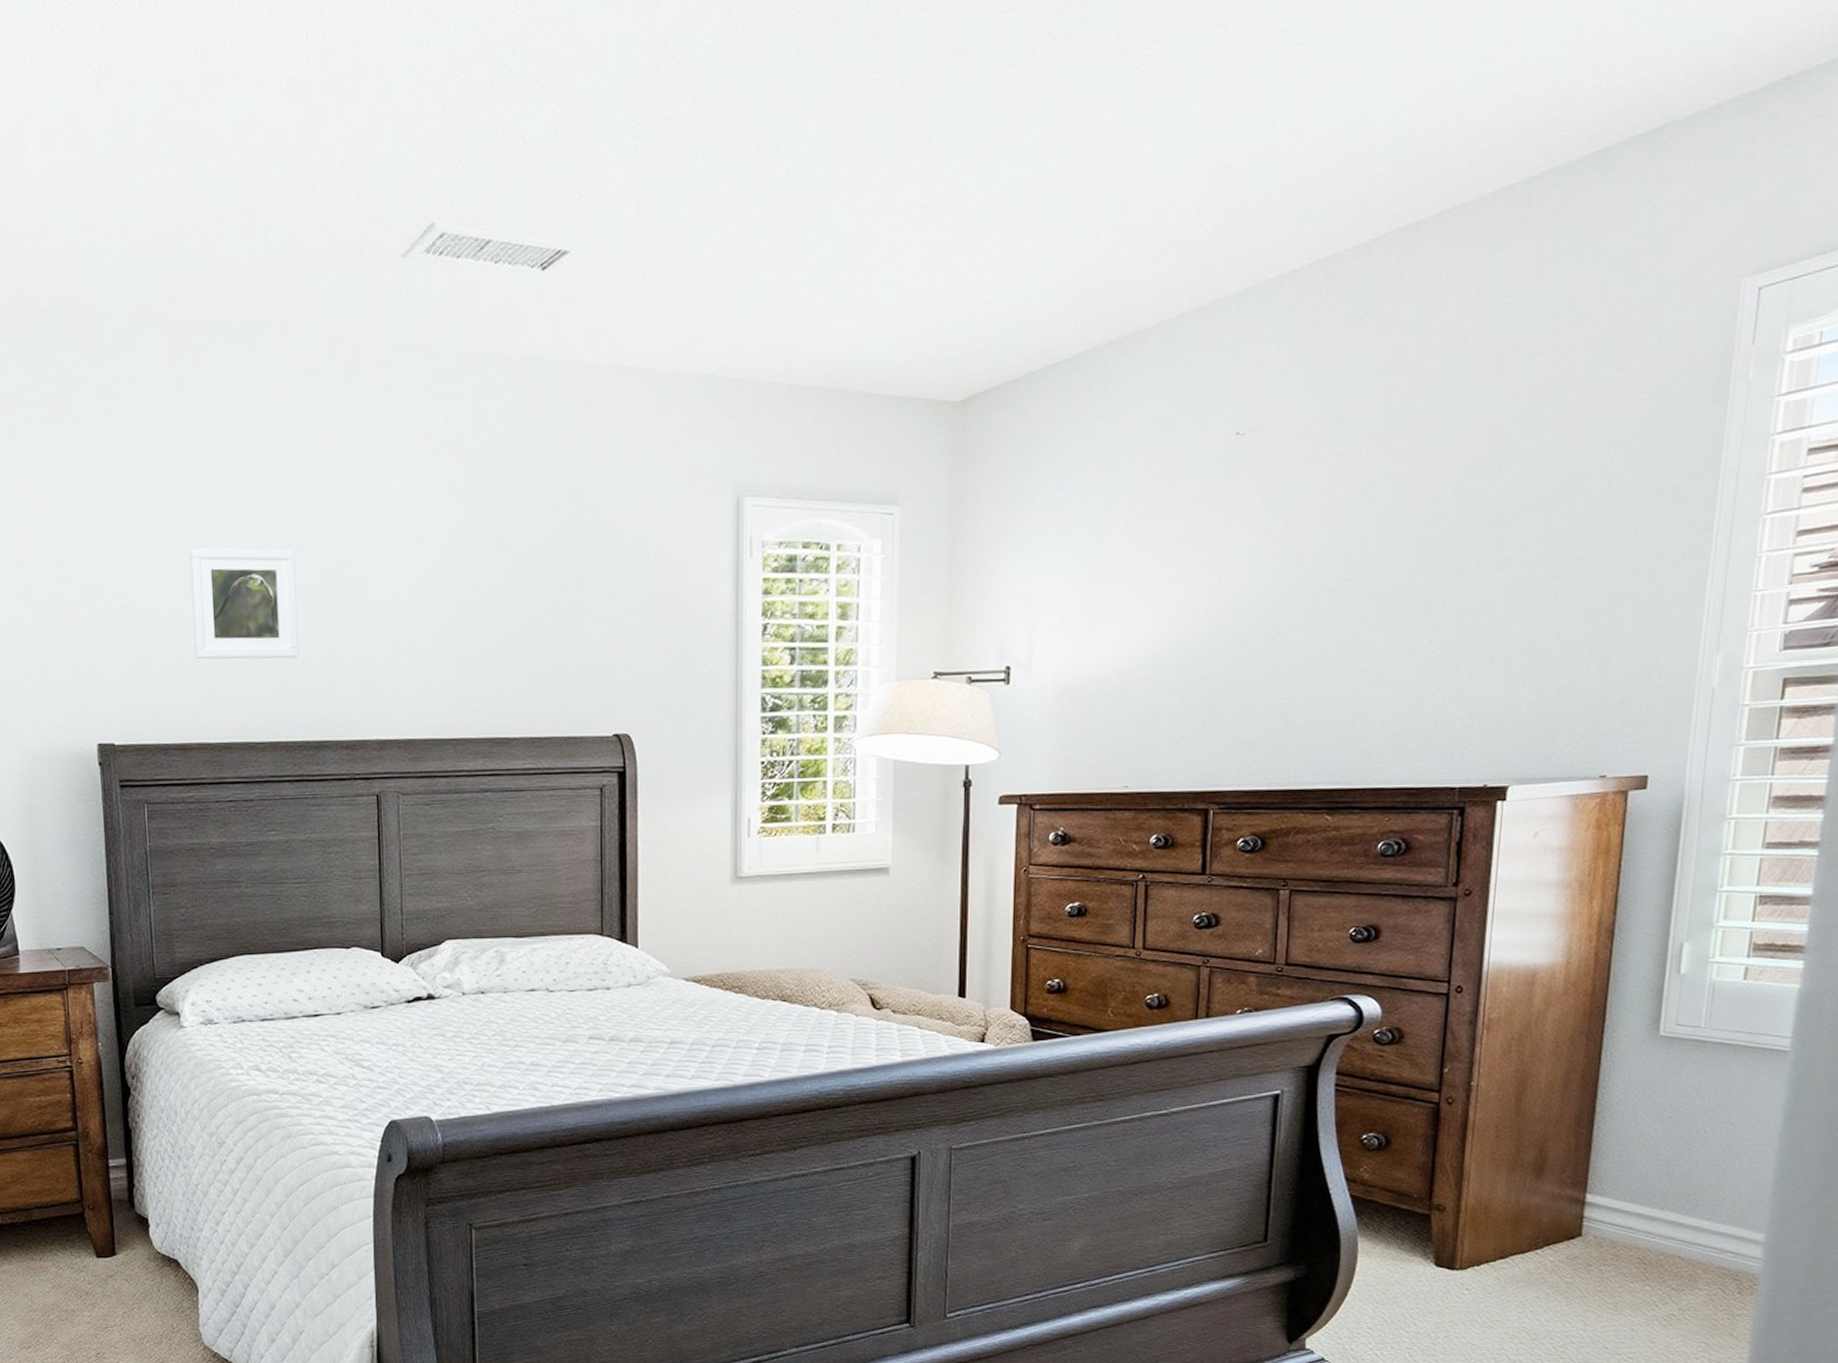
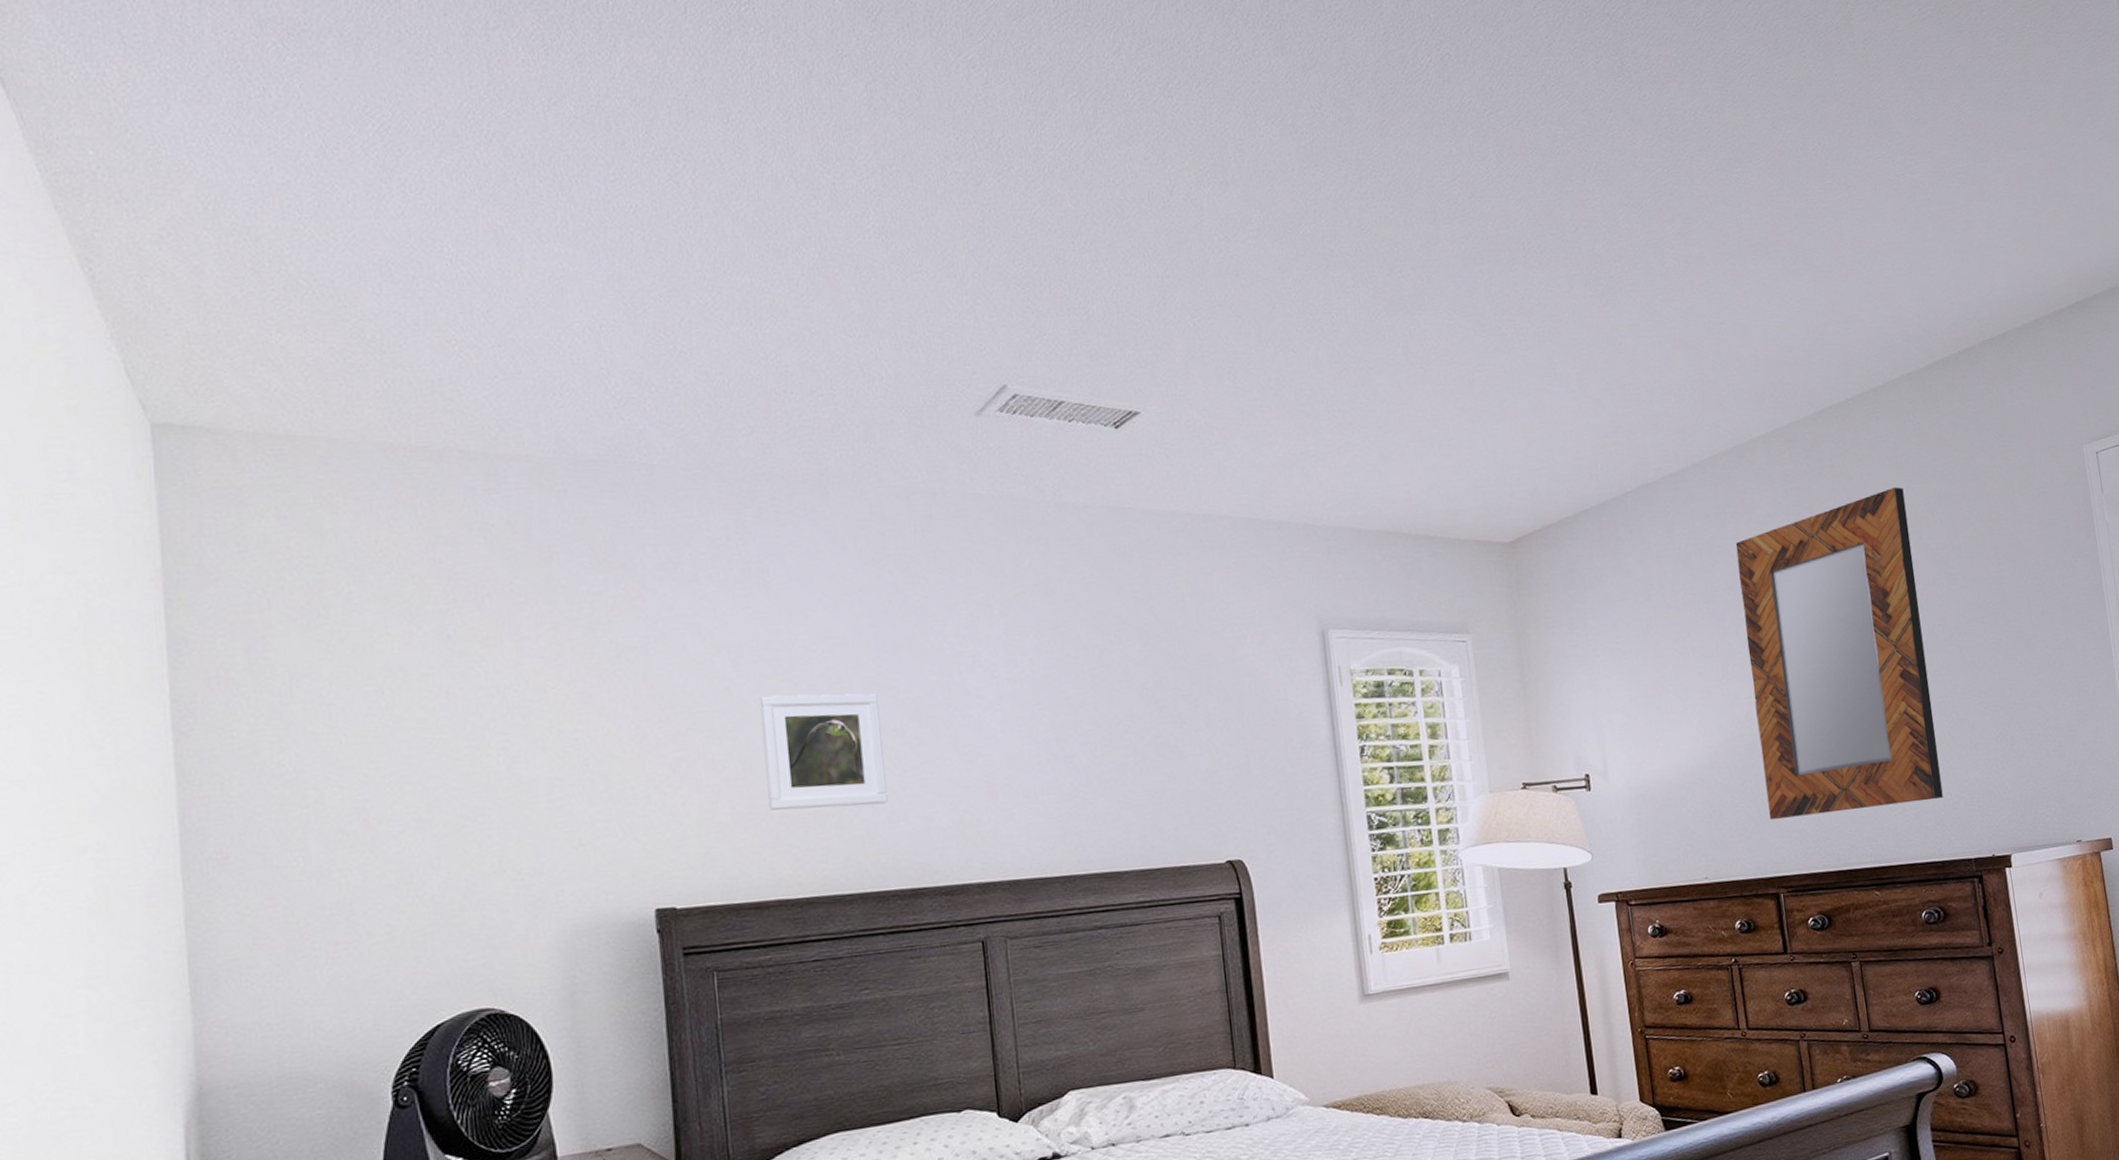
home mirror: none [1214,335,1470,728] -> present [1735,487,1943,819]

